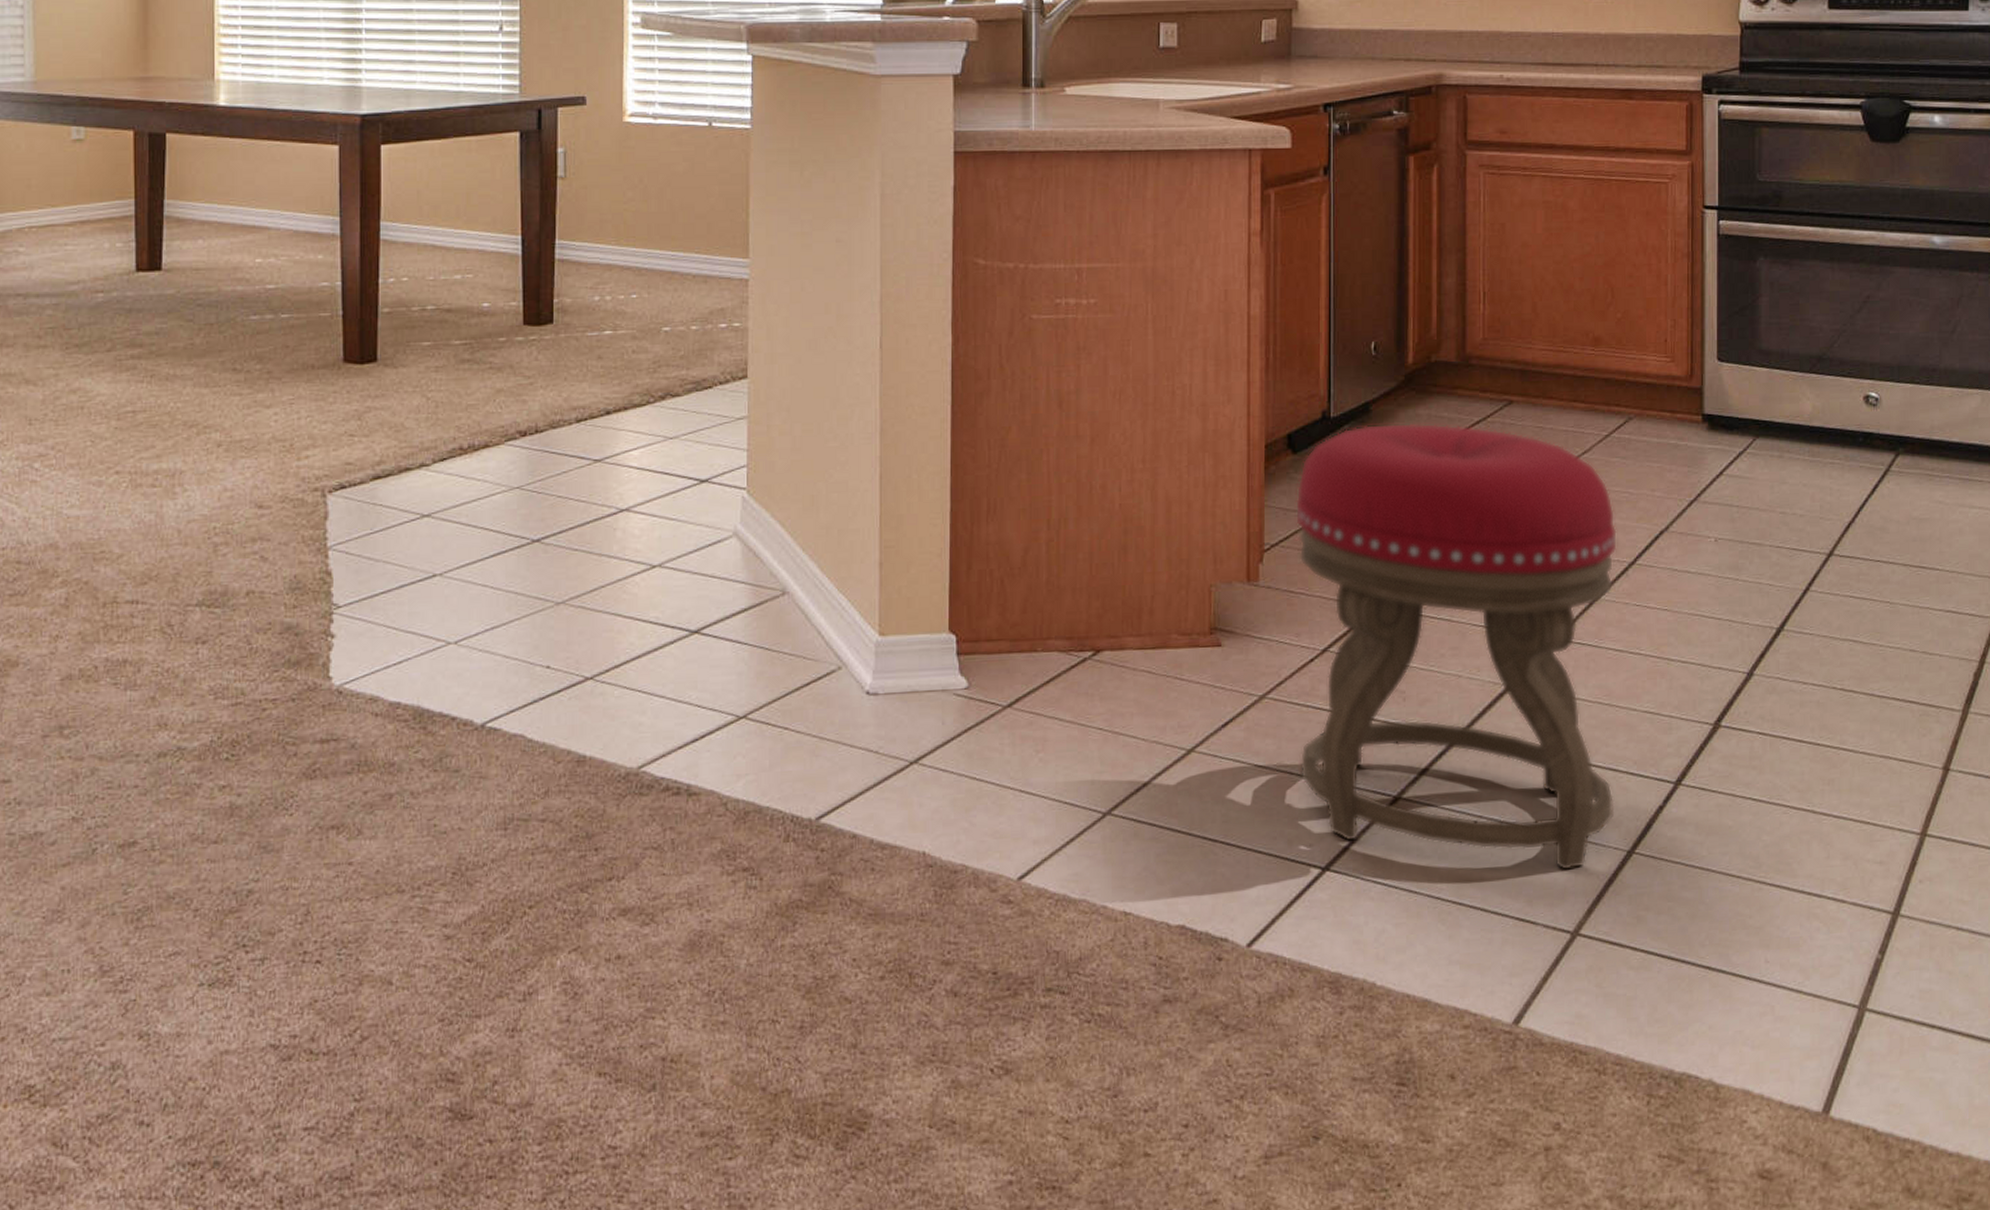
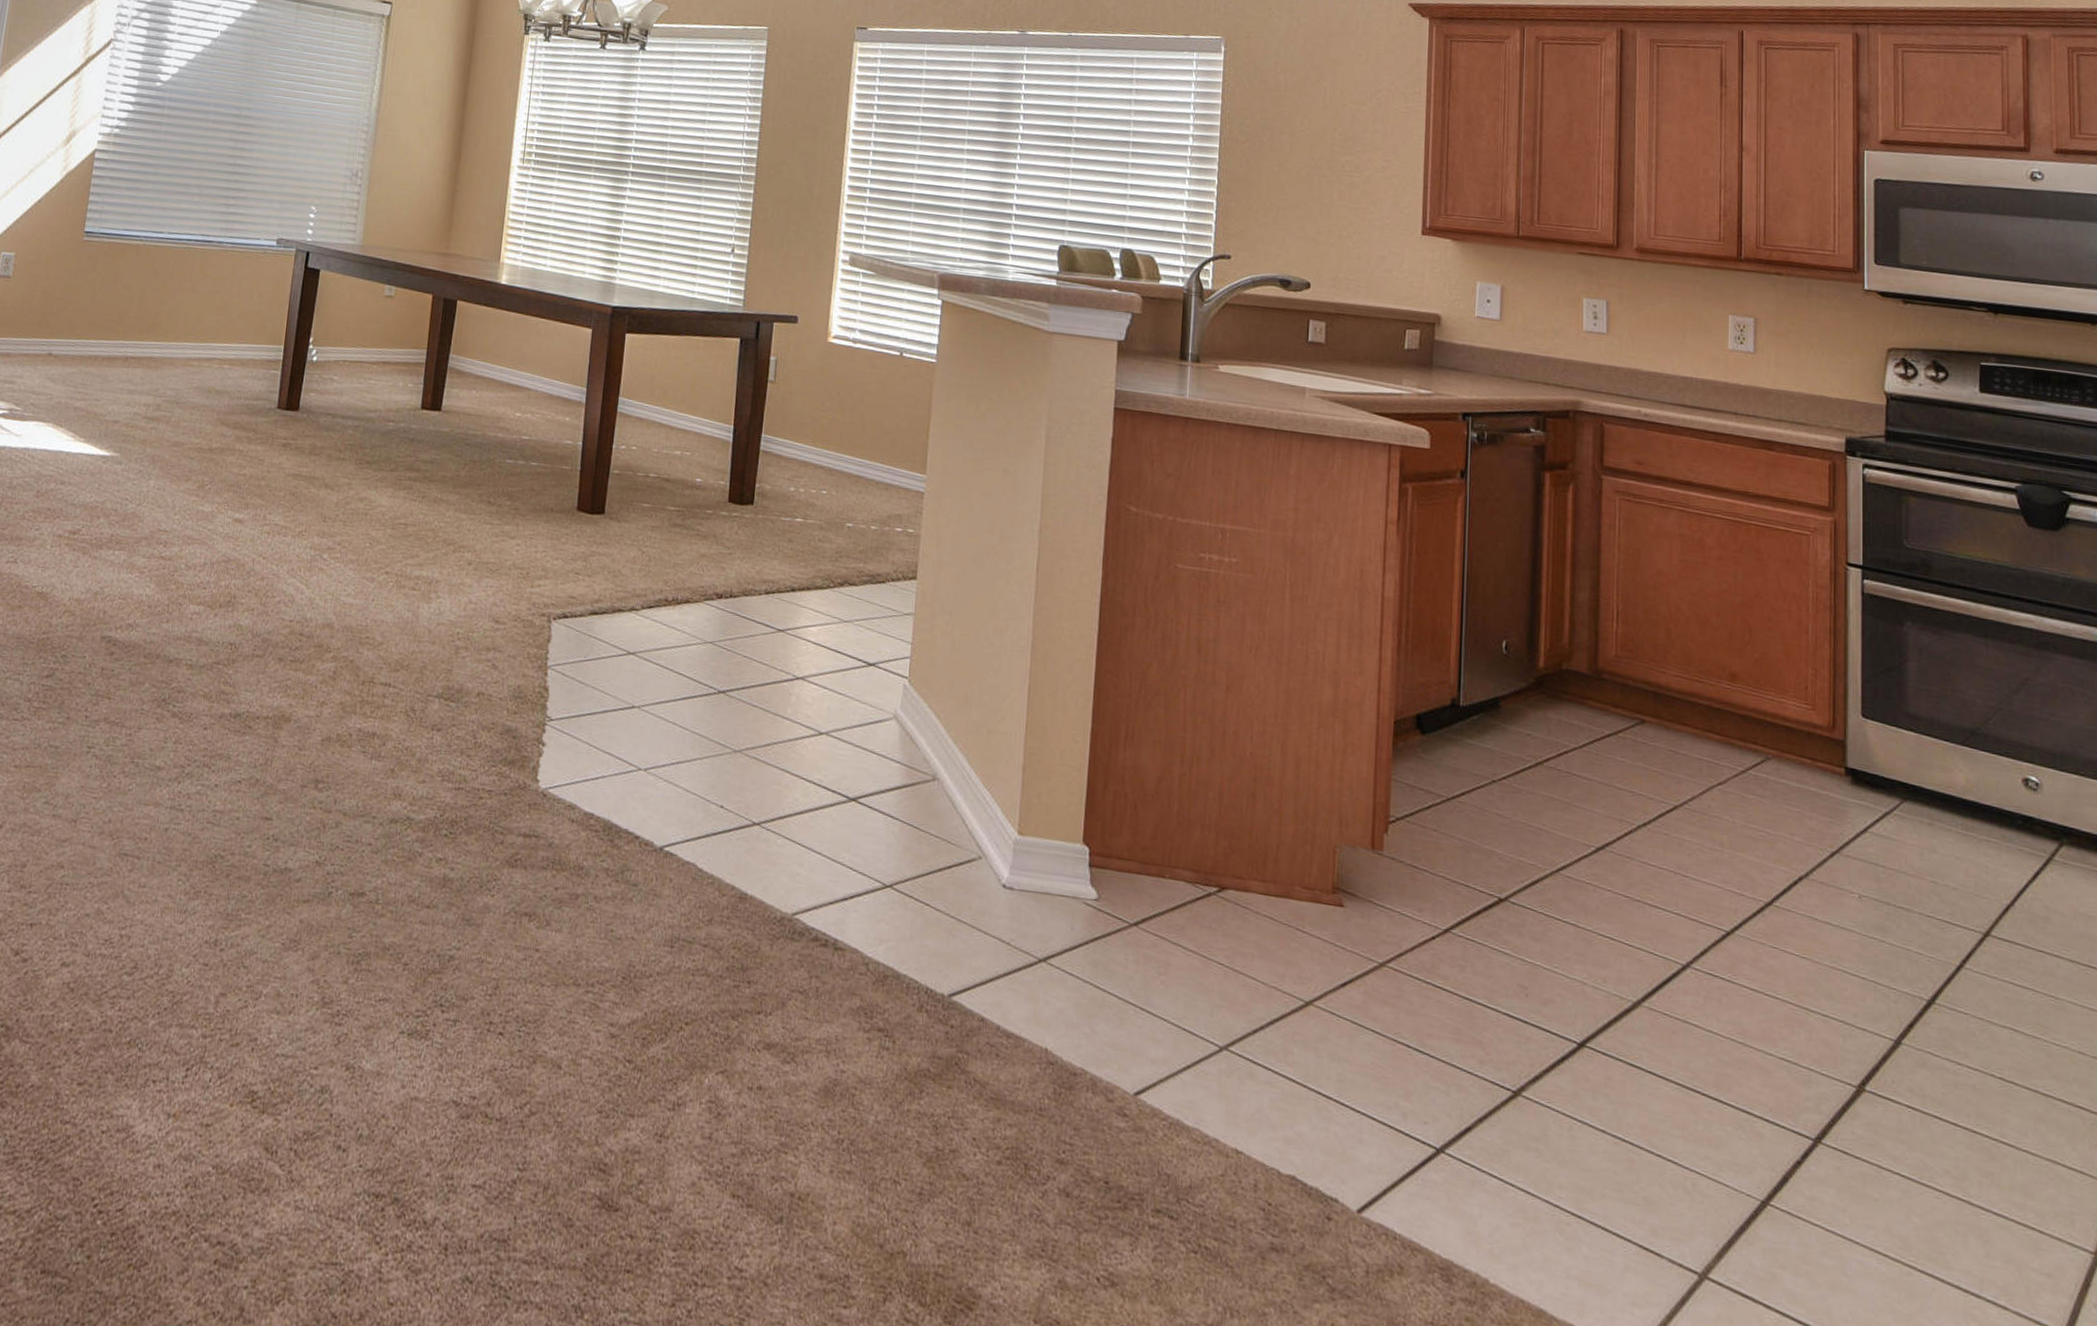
stool: present [1295,422,1617,871] -> none [1417,719,1753,1208]

